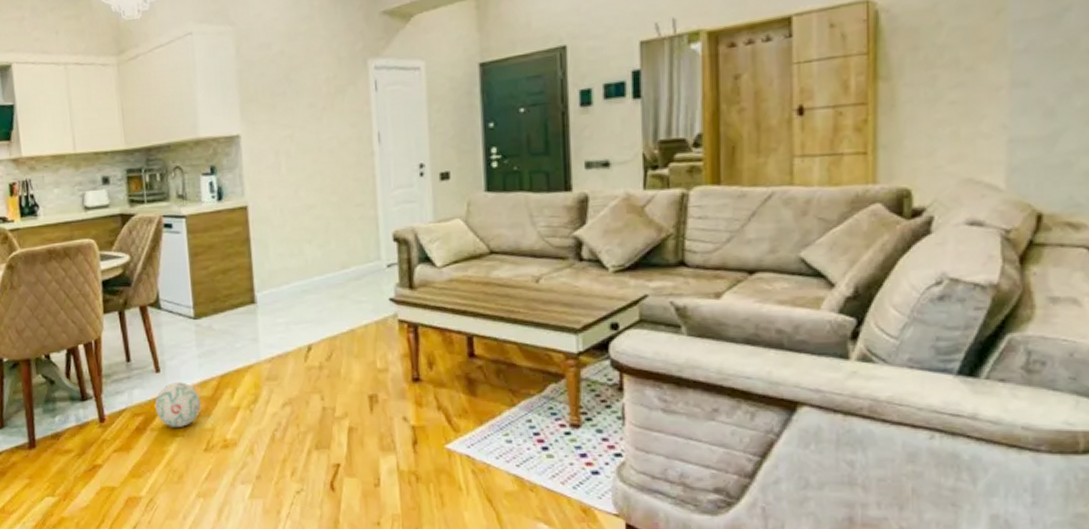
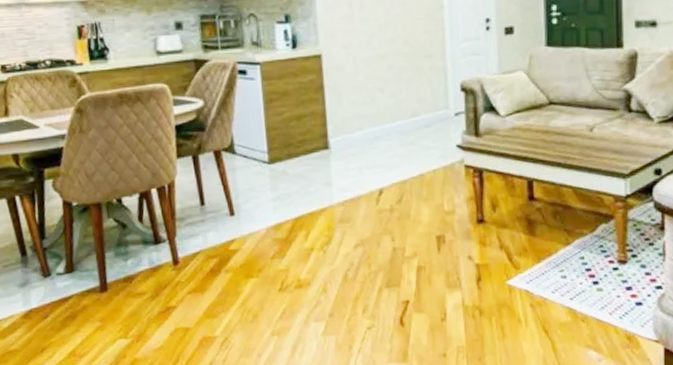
ball: present [154,382,201,427] -> none [229,225,276,269]

